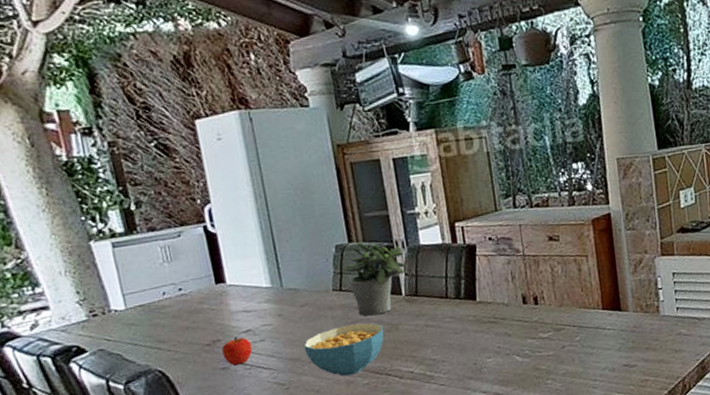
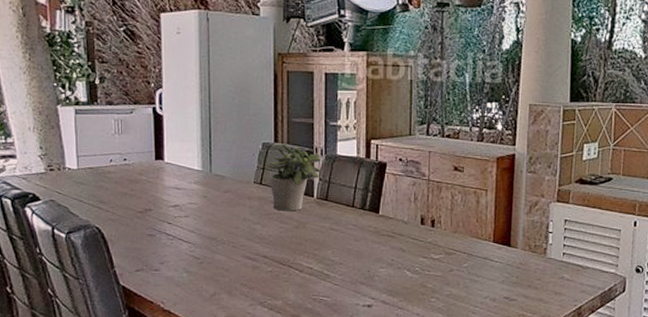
fruit: present [221,336,253,366] -> none [151,208,177,235]
cereal bowl: present [303,322,384,376] -> none [221,215,293,261]

